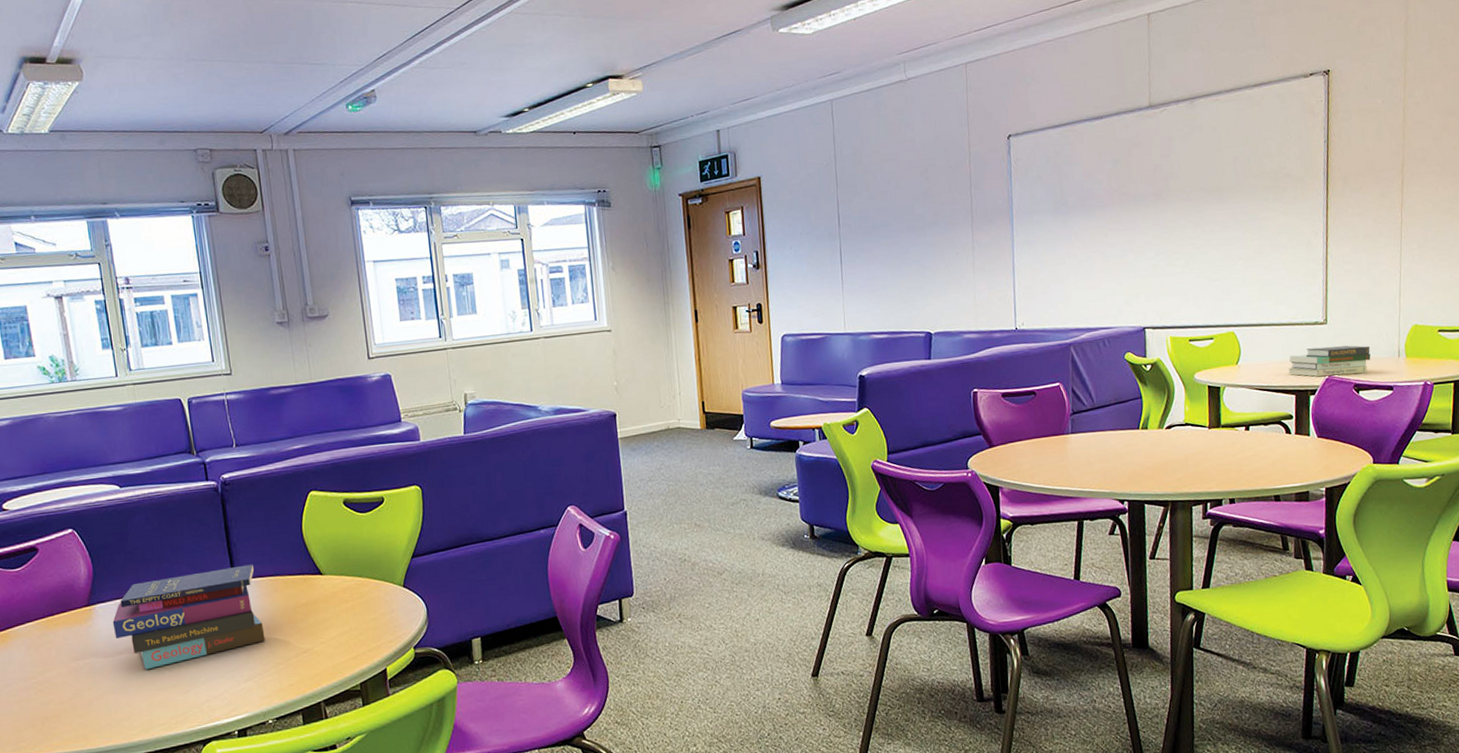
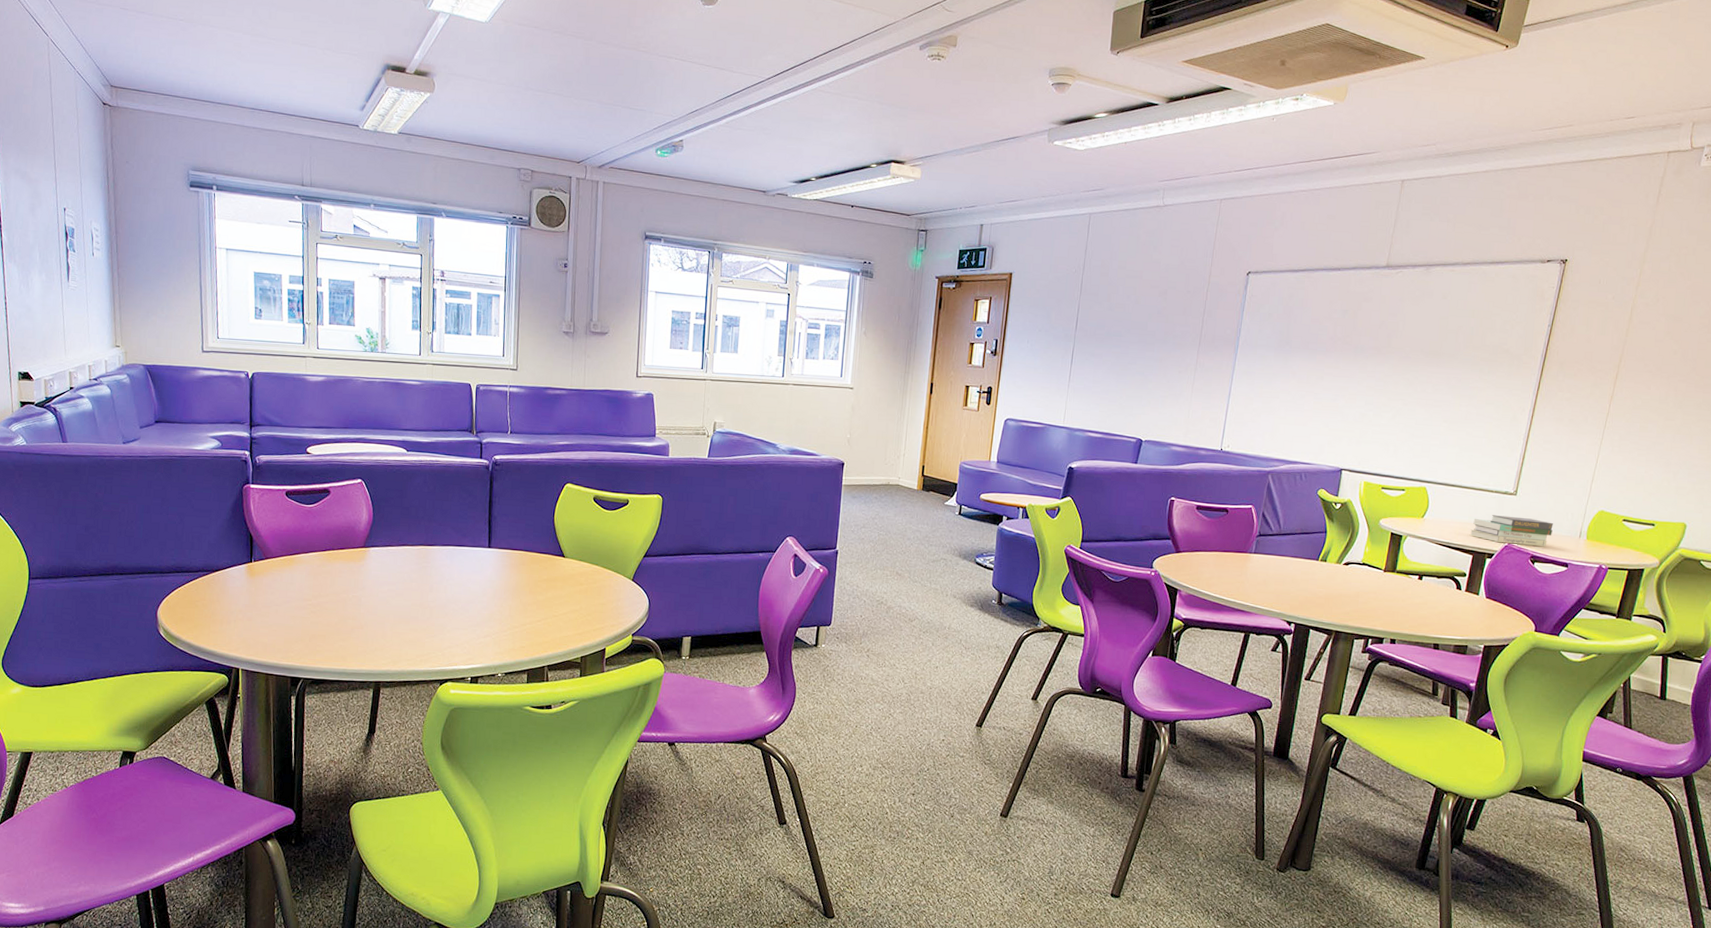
books: present [112,564,265,670] -> none [381,535,508,612]

